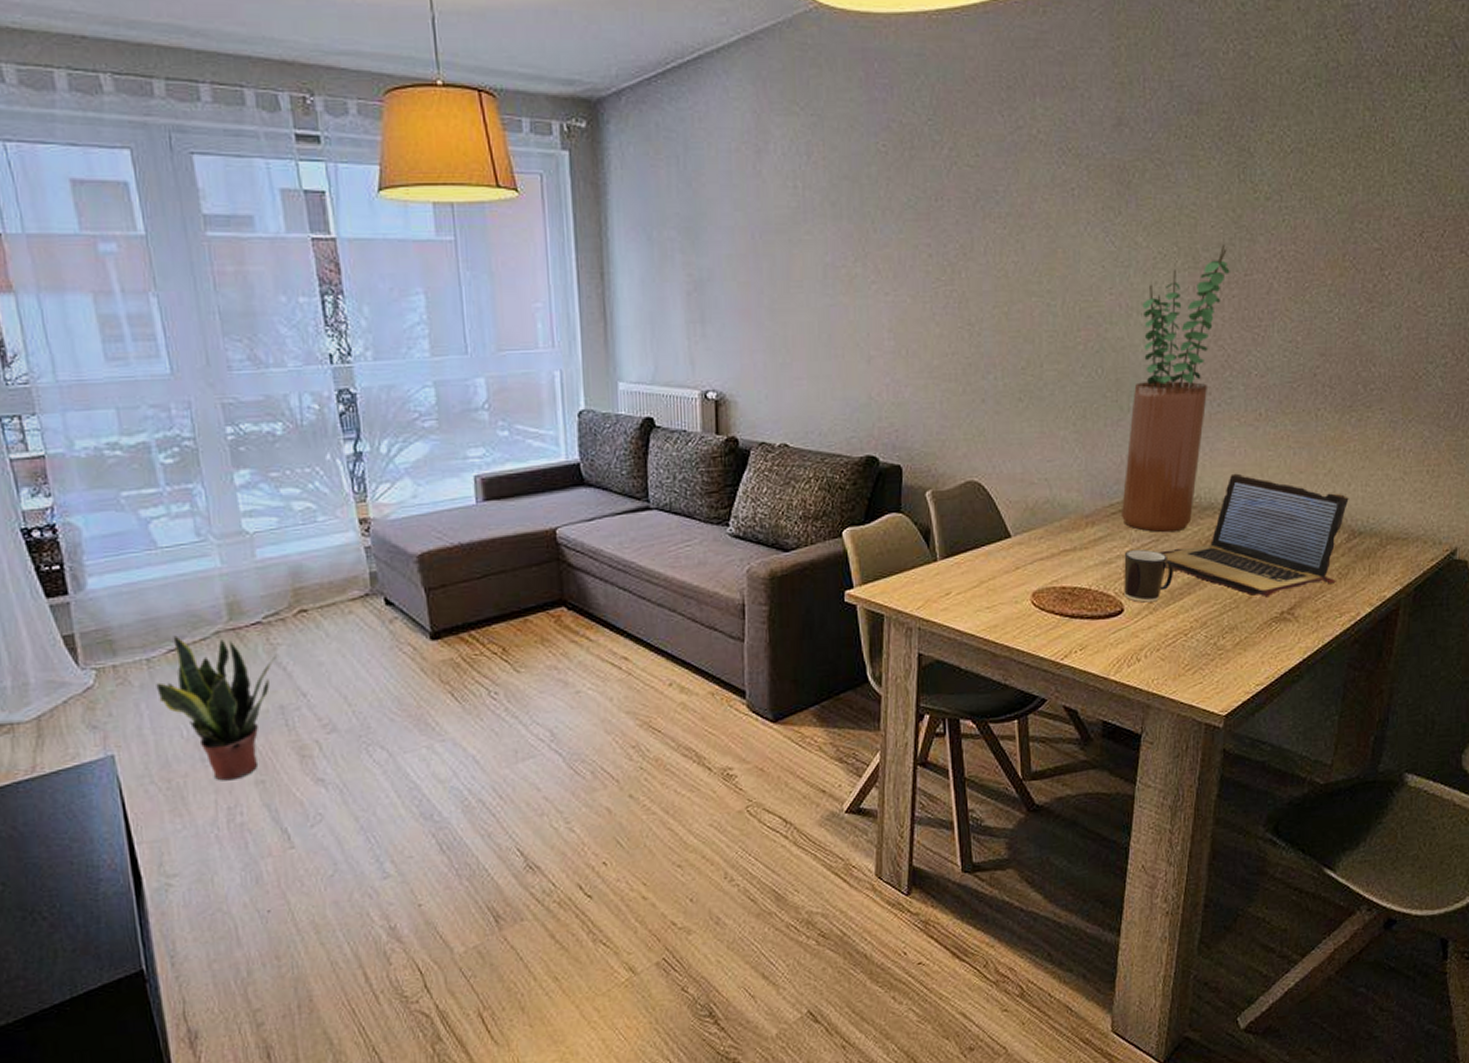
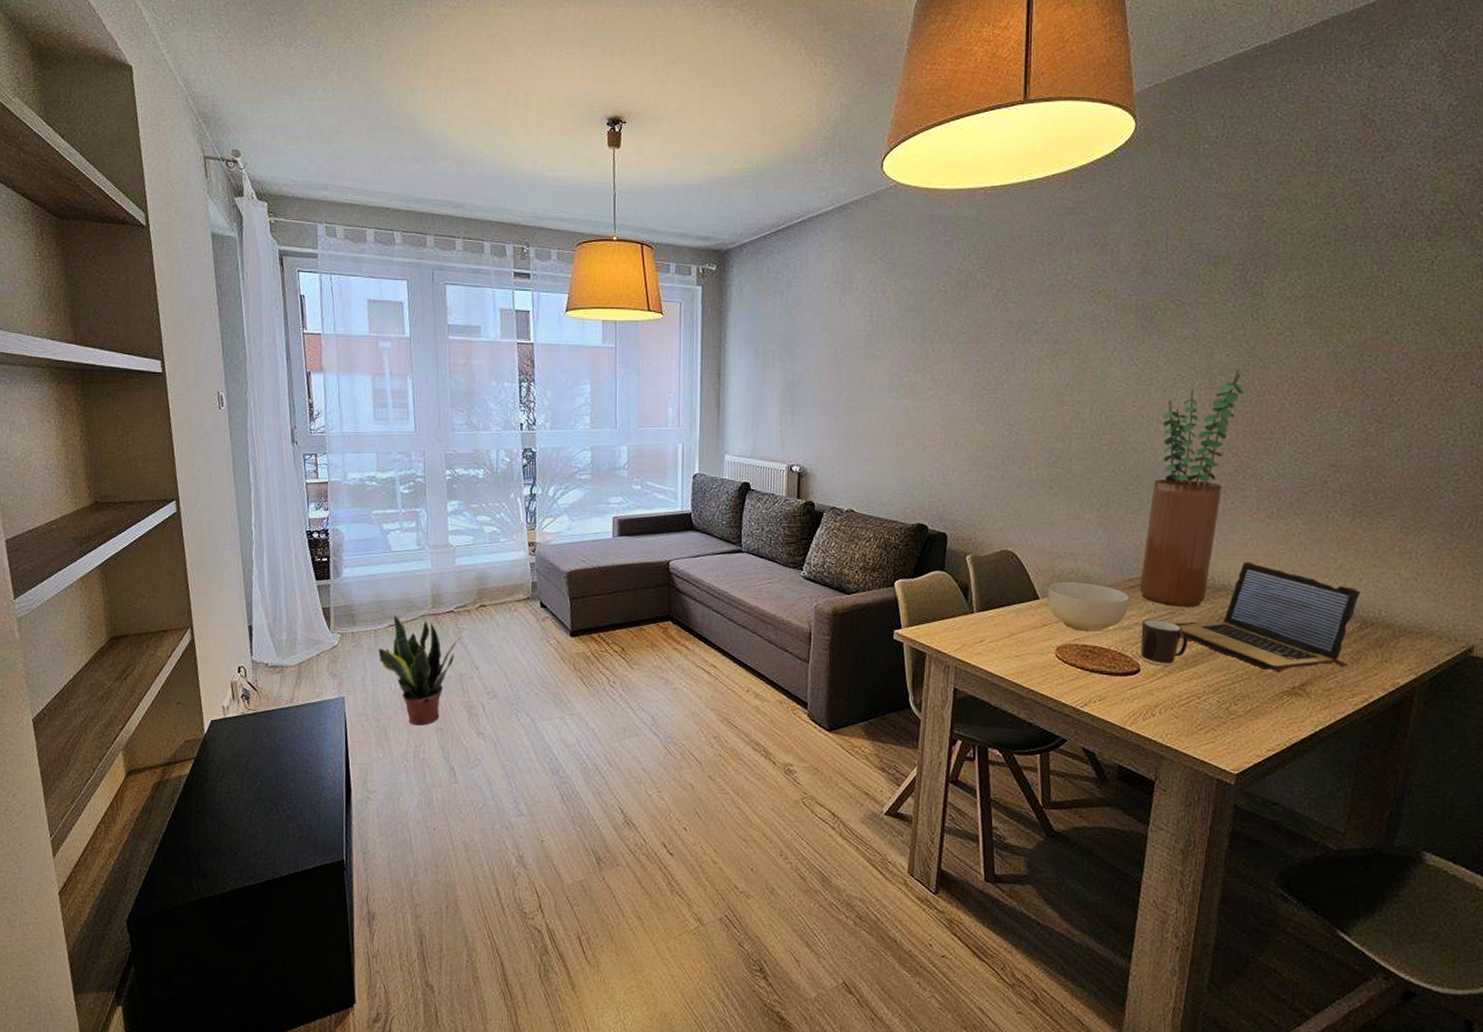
bowl: none [1019,511,1113,572] -> present [1046,580,1132,633]

